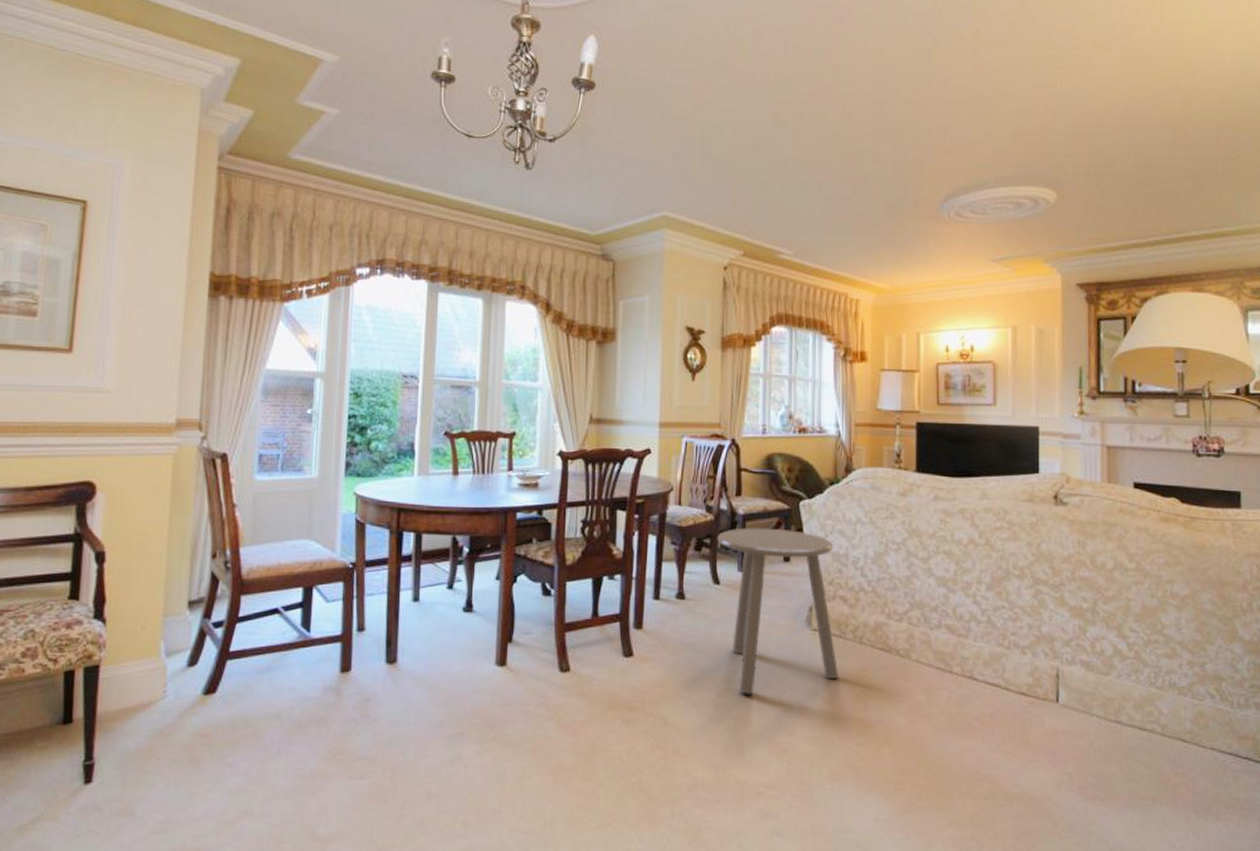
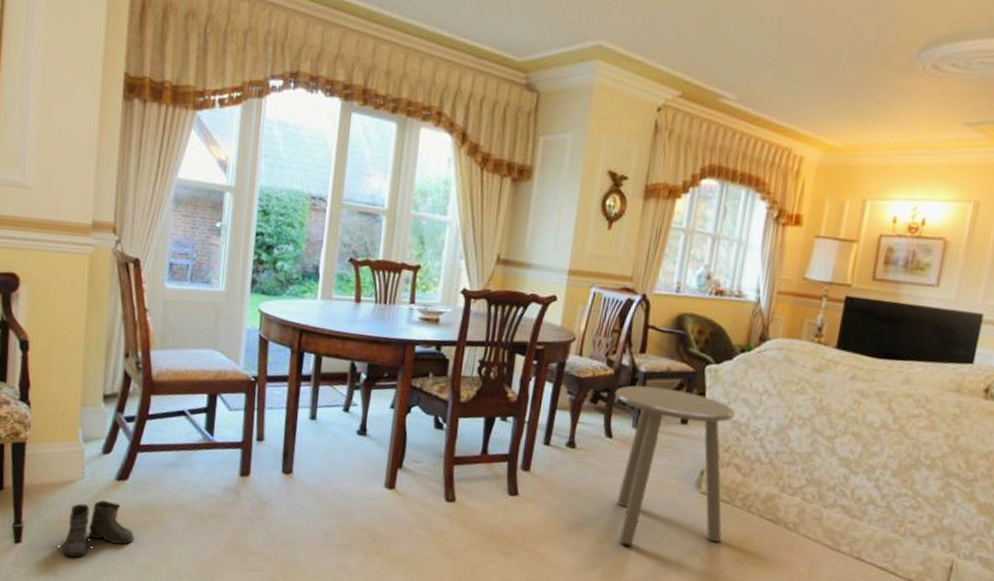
boots: none [129,719,223,791] -> present [52,500,134,558]

